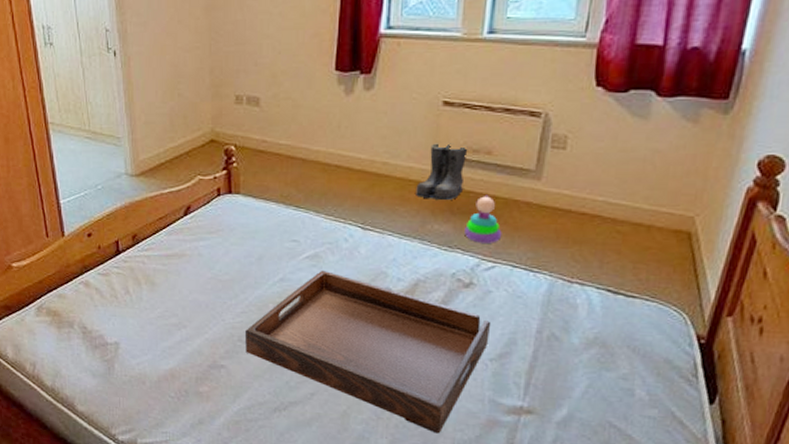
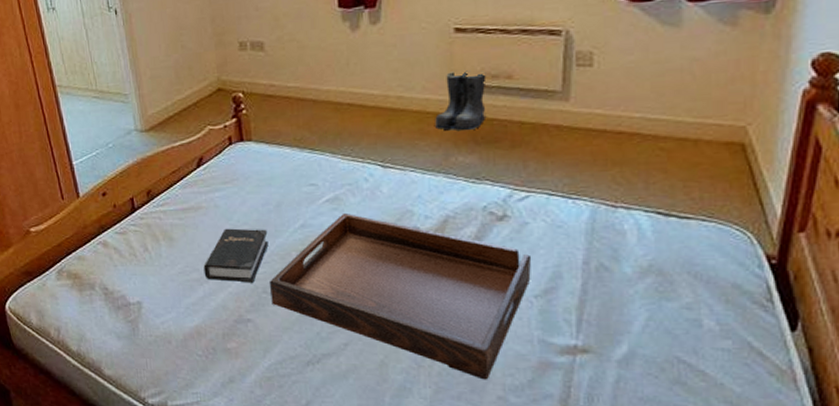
hardback book: none [183,277,248,331] -> present [203,228,269,283]
stacking toy: present [464,195,502,243] -> none [492,121,533,172]

